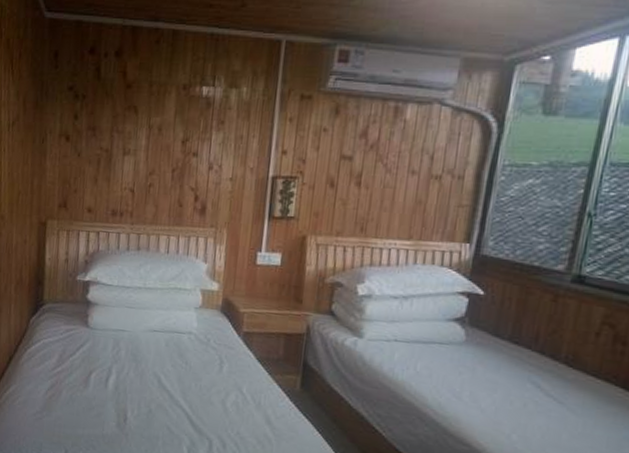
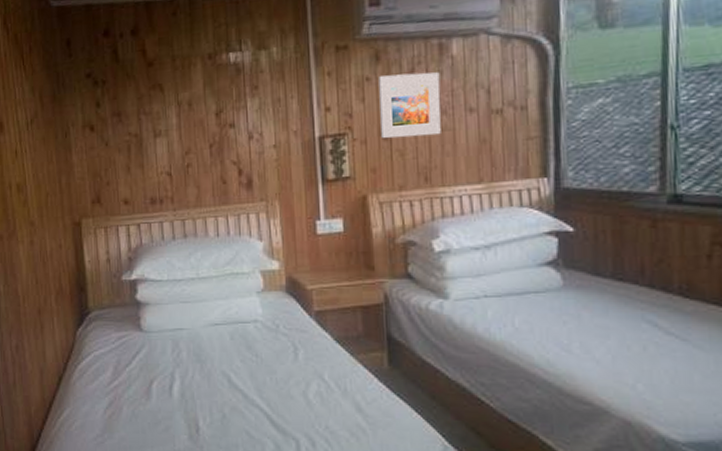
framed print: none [328,129,391,191] -> present [379,72,441,139]

